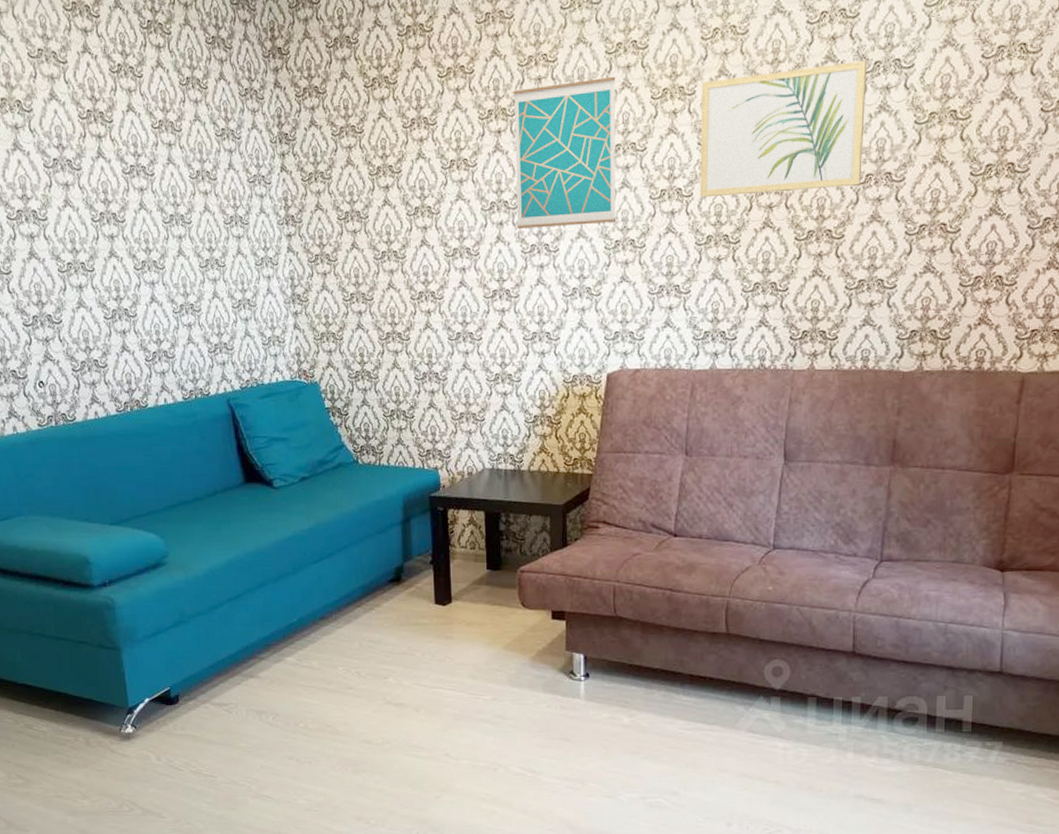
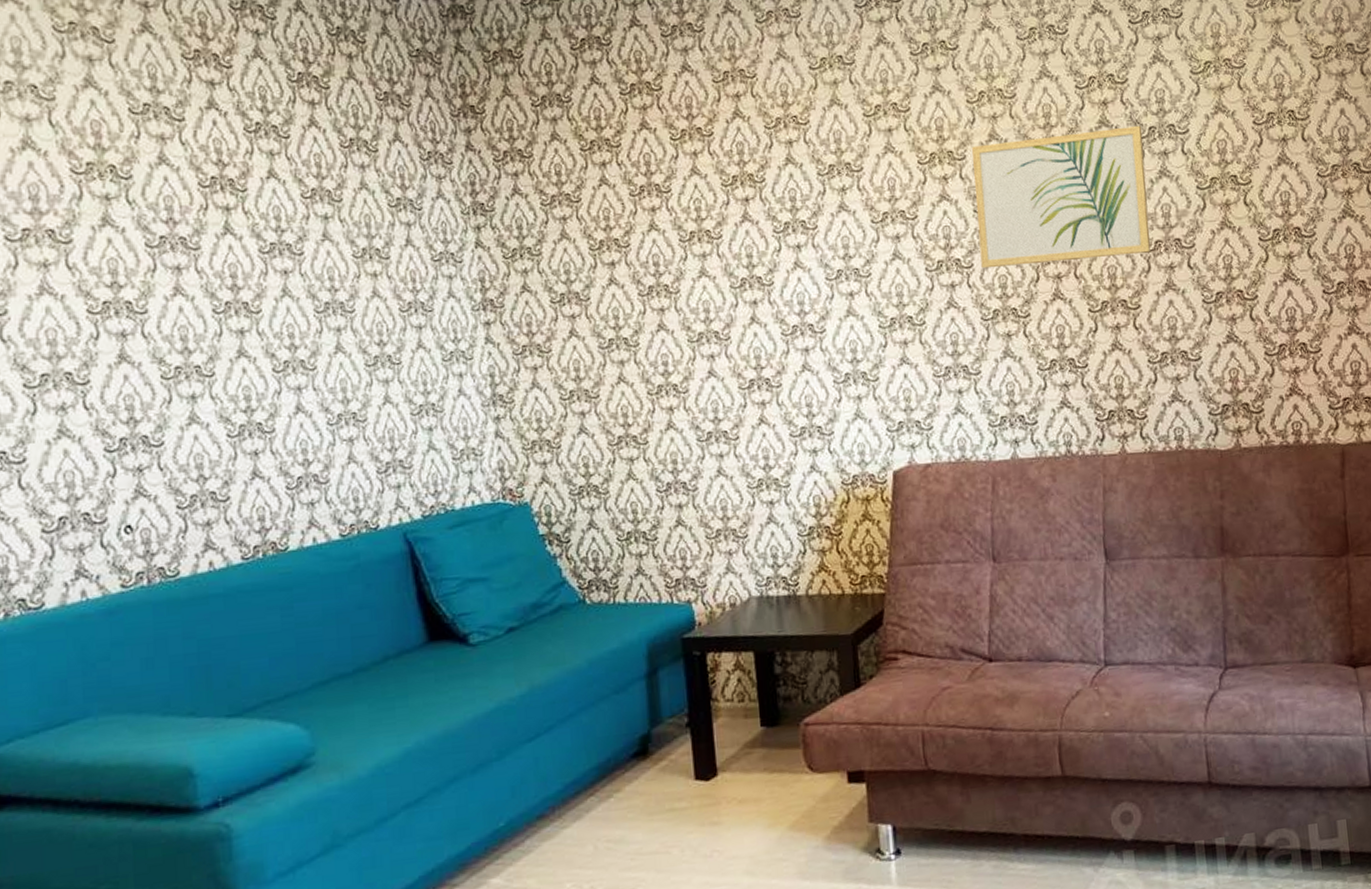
wall art: present [513,76,617,229] -> none [761,140,890,308]

